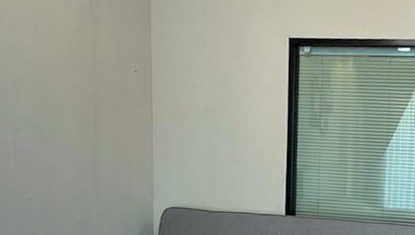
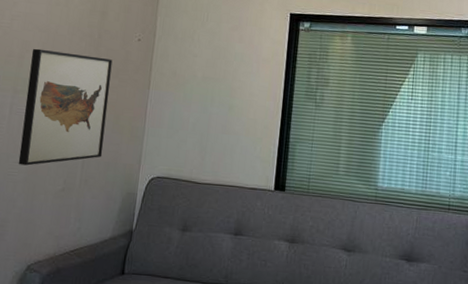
wall art: none [25,83,114,202] -> present [18,48,113,166]

